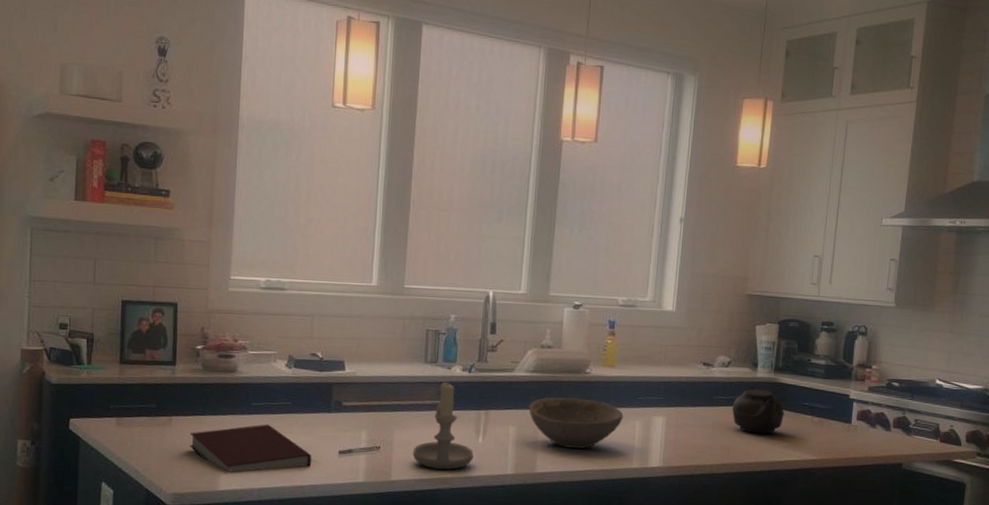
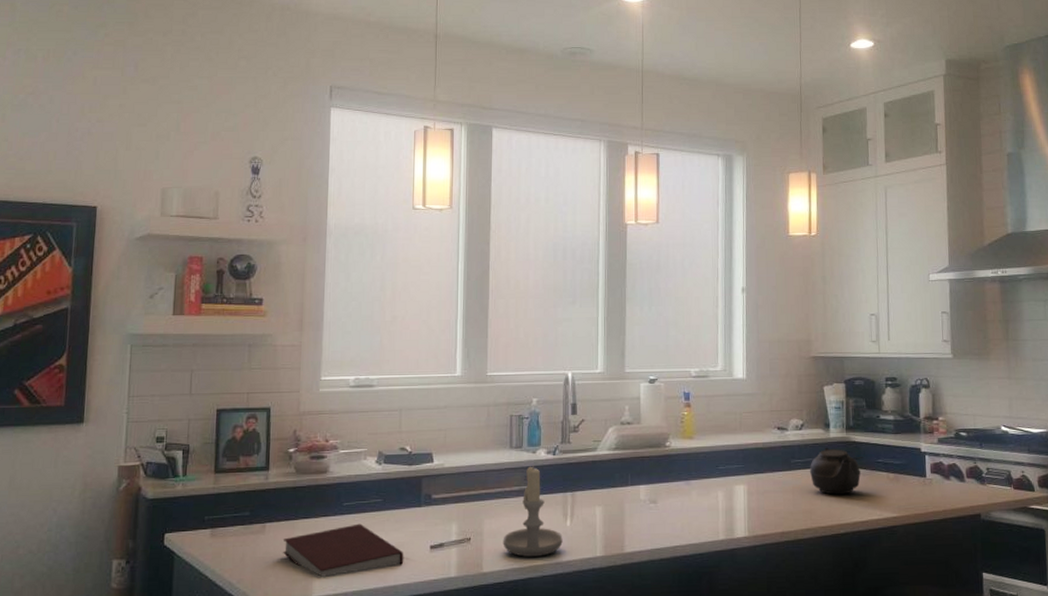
bowl: present [529,397,624,449] -> none [613,472,706,525]

